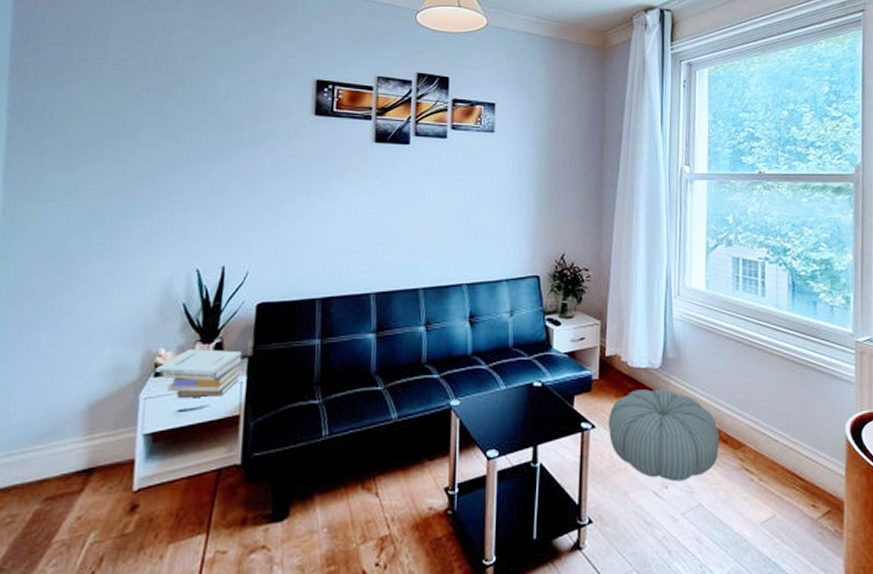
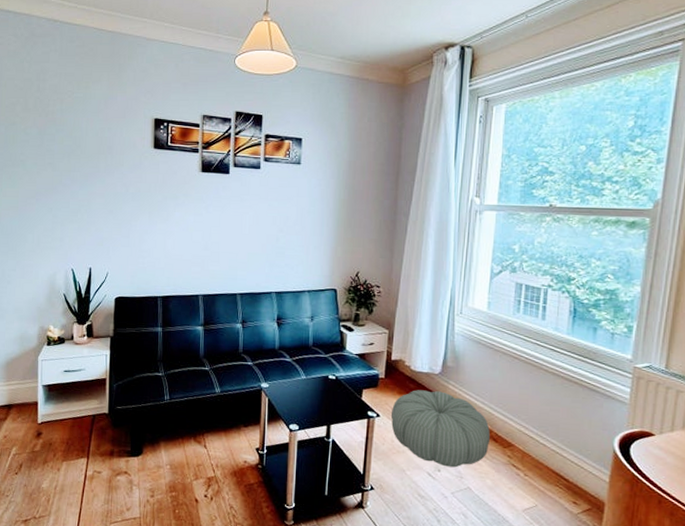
books: present [155,349,243,397] -> none [47,328,106,364]

